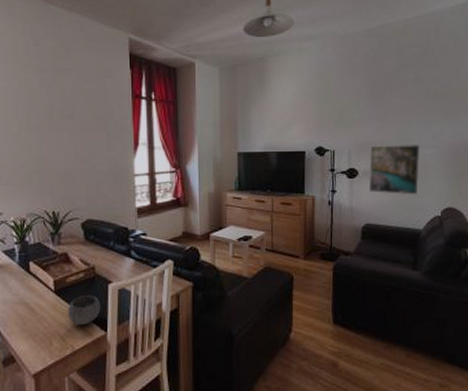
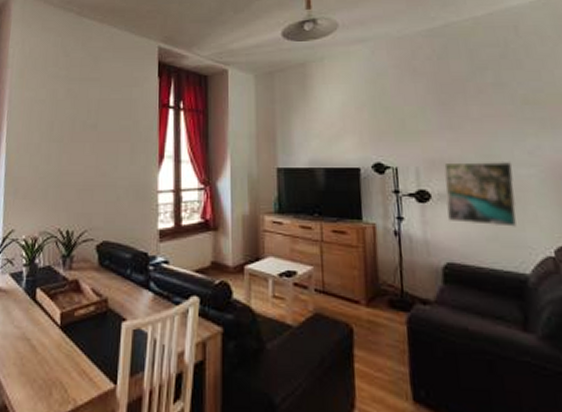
bowl: present [67,295,100,325] -> none [72,334,111,373]

